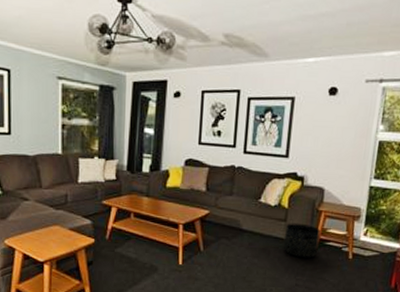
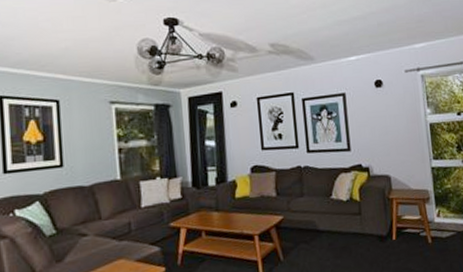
basket: present [283,223,321,258] -> none [361,214,399,250]

